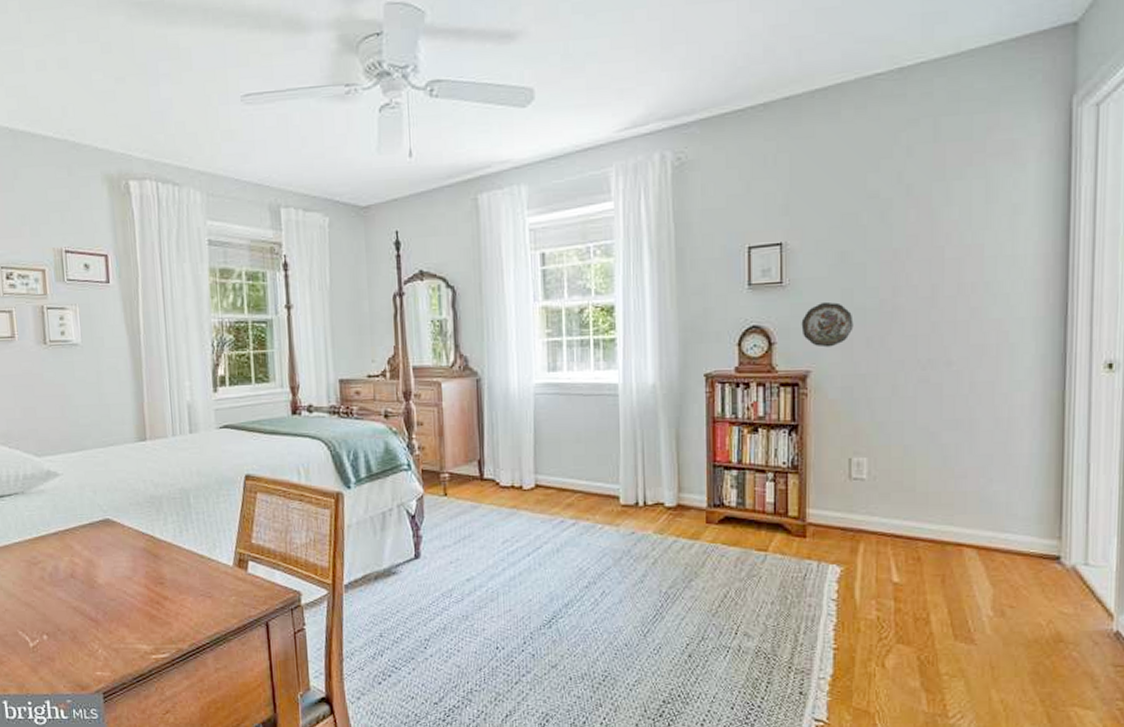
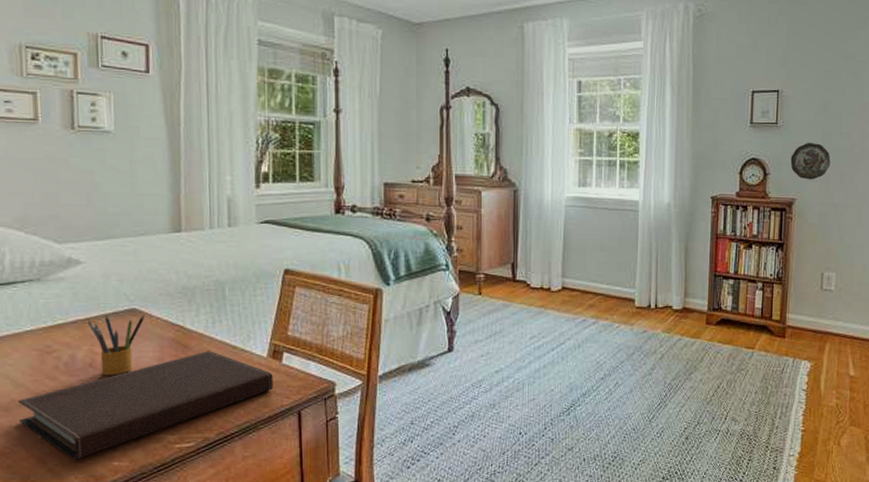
notebook: none [11,560,241,669] -> present [18,351,273,460]
pencil box: none [68,524,118,586] -> present [88,314,145,376]

